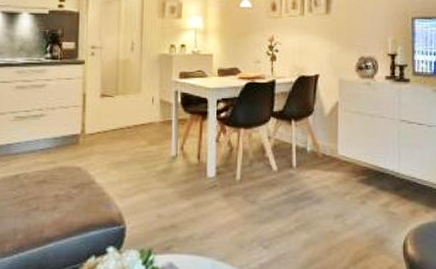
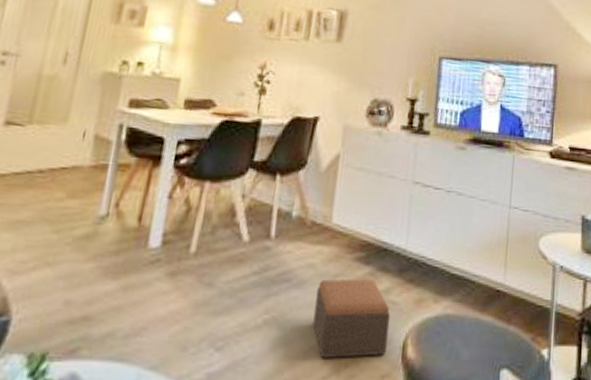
footstool: none [332,196,392,254] -> present [313,278,391,358]

